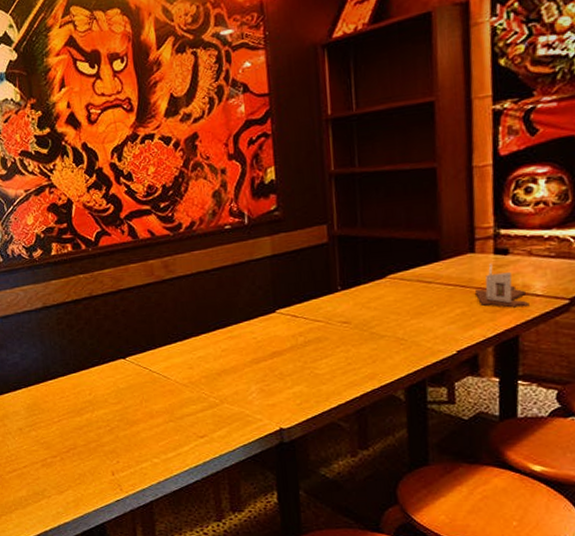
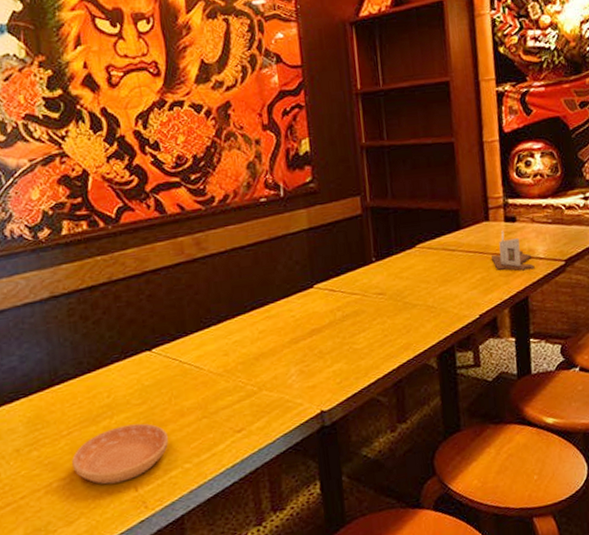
saucer: none [62,419,140,466] -> present [72,423,168,485]

